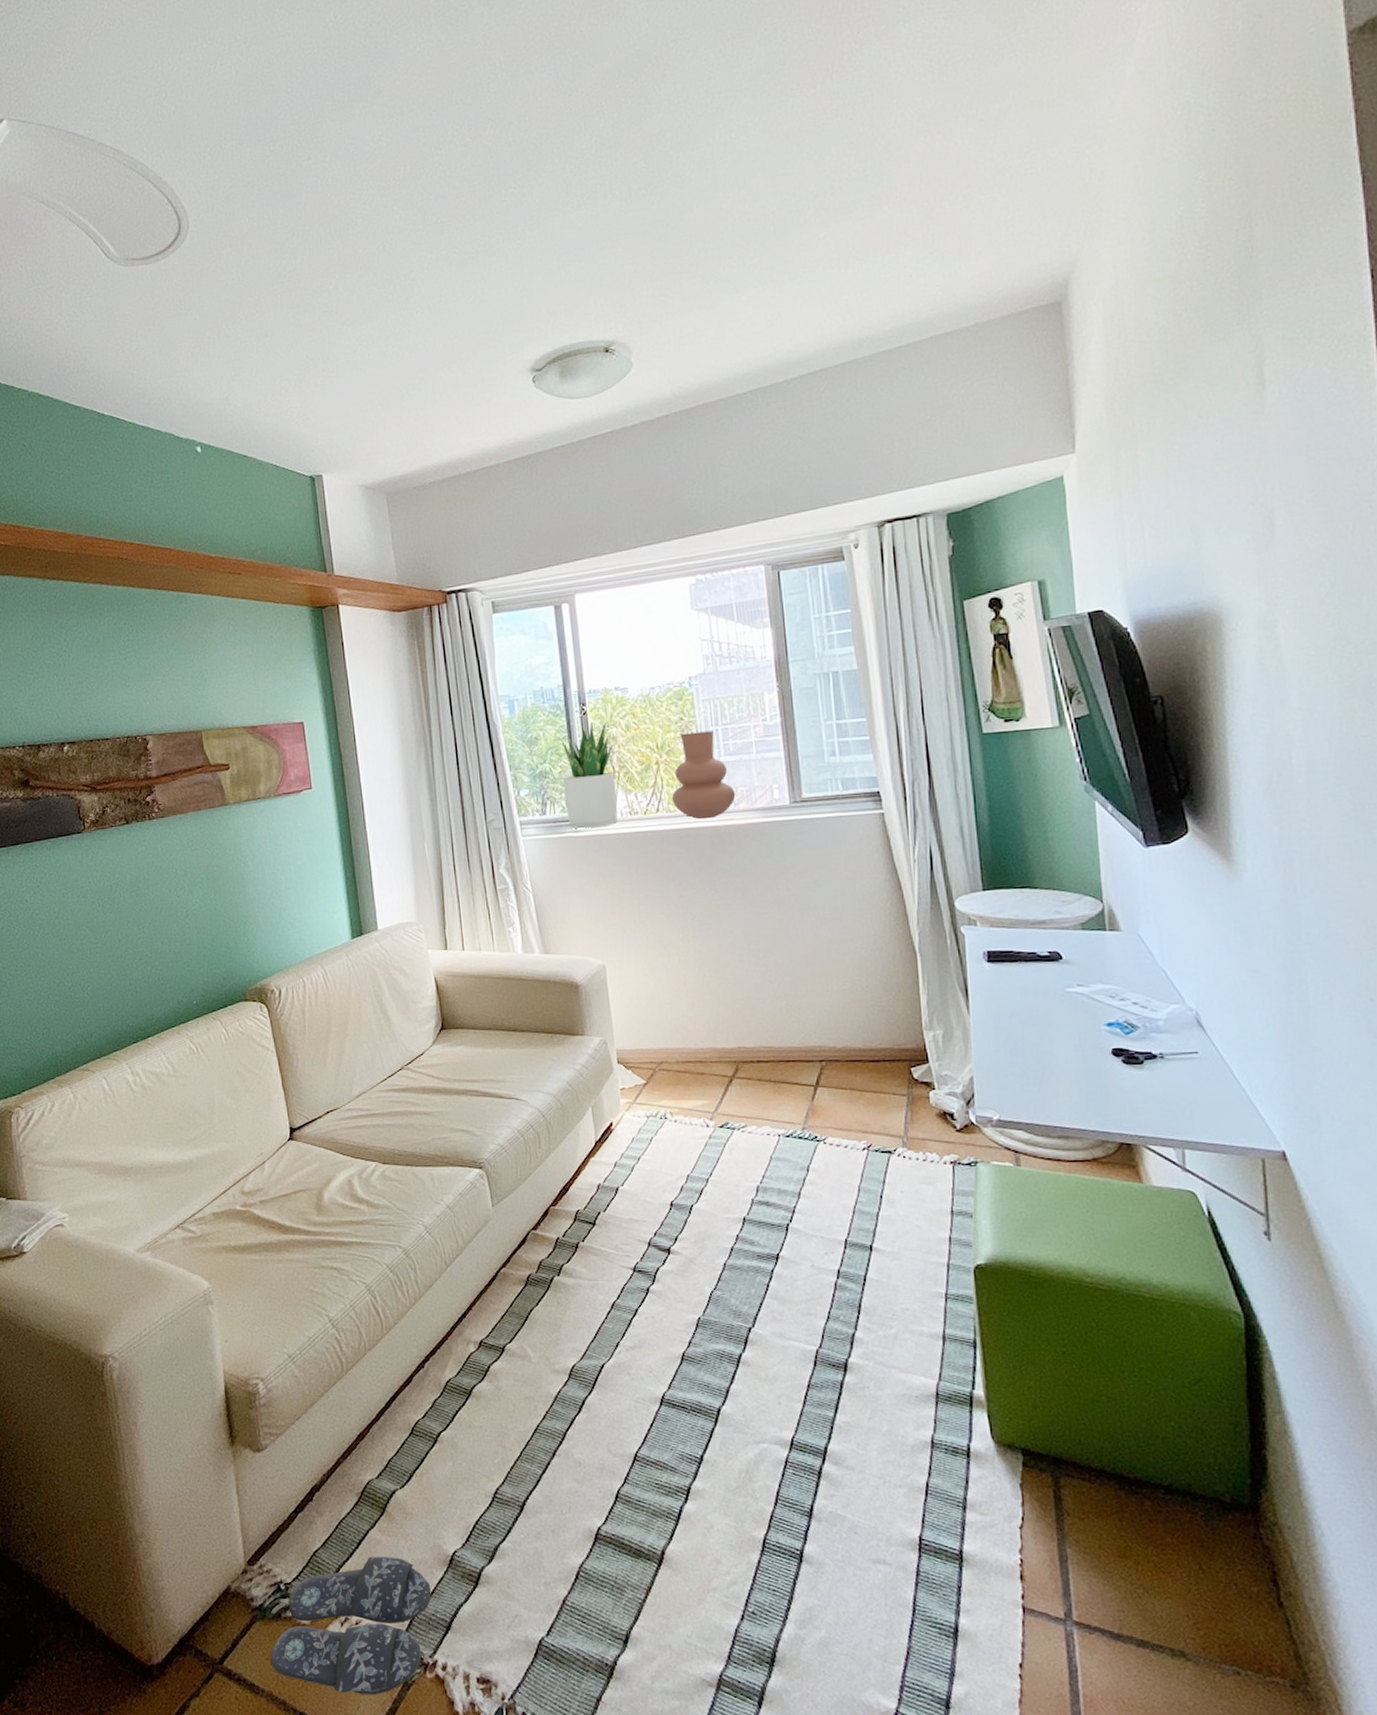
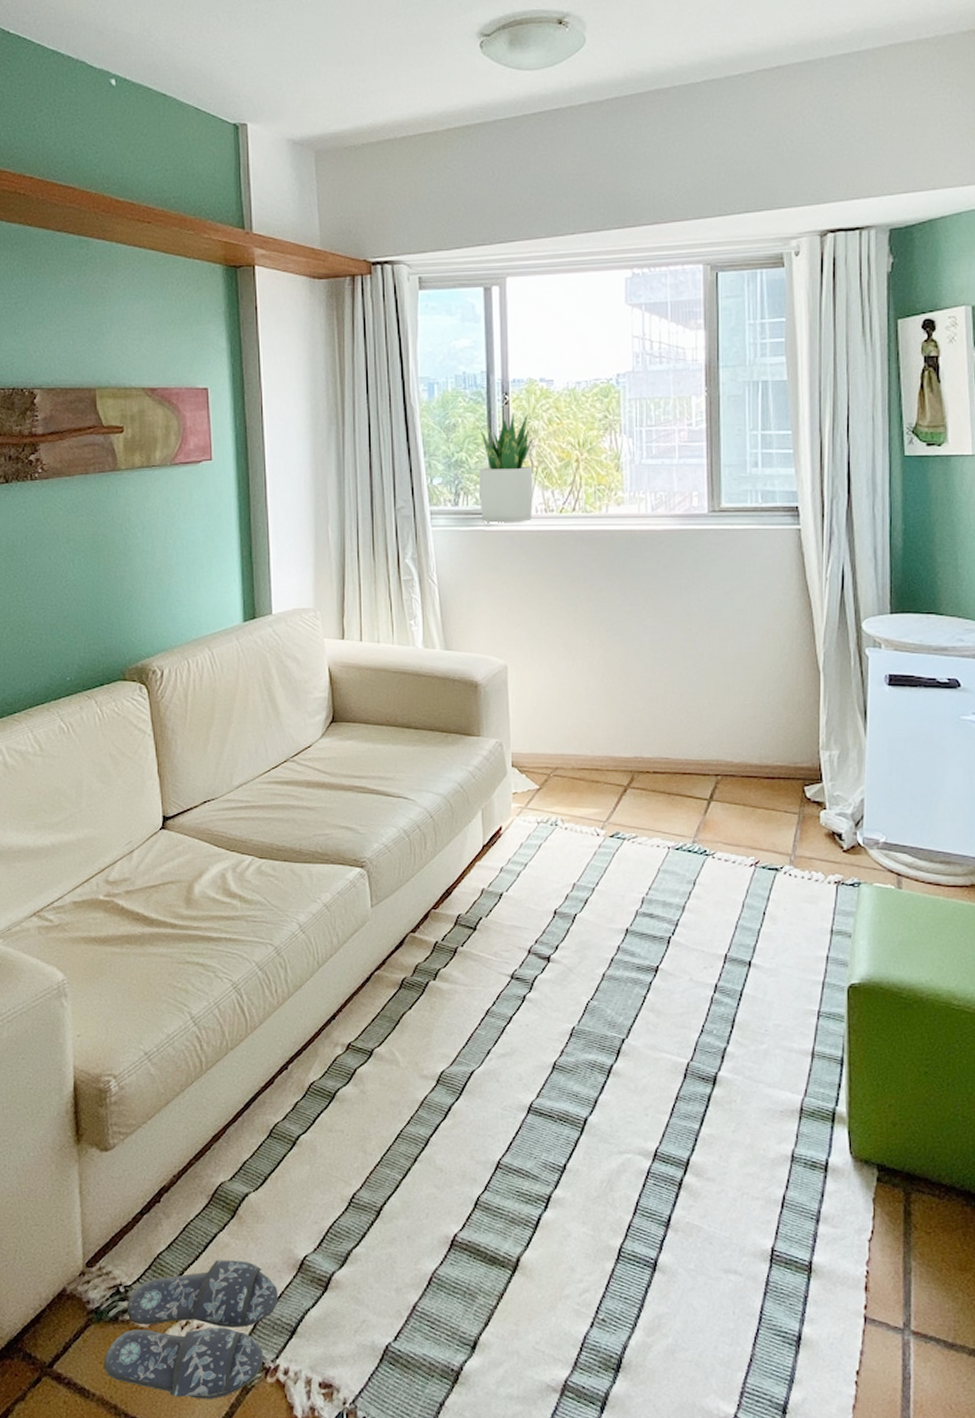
vase: present [671,731,736,820] -> none [589,431,654,522]

